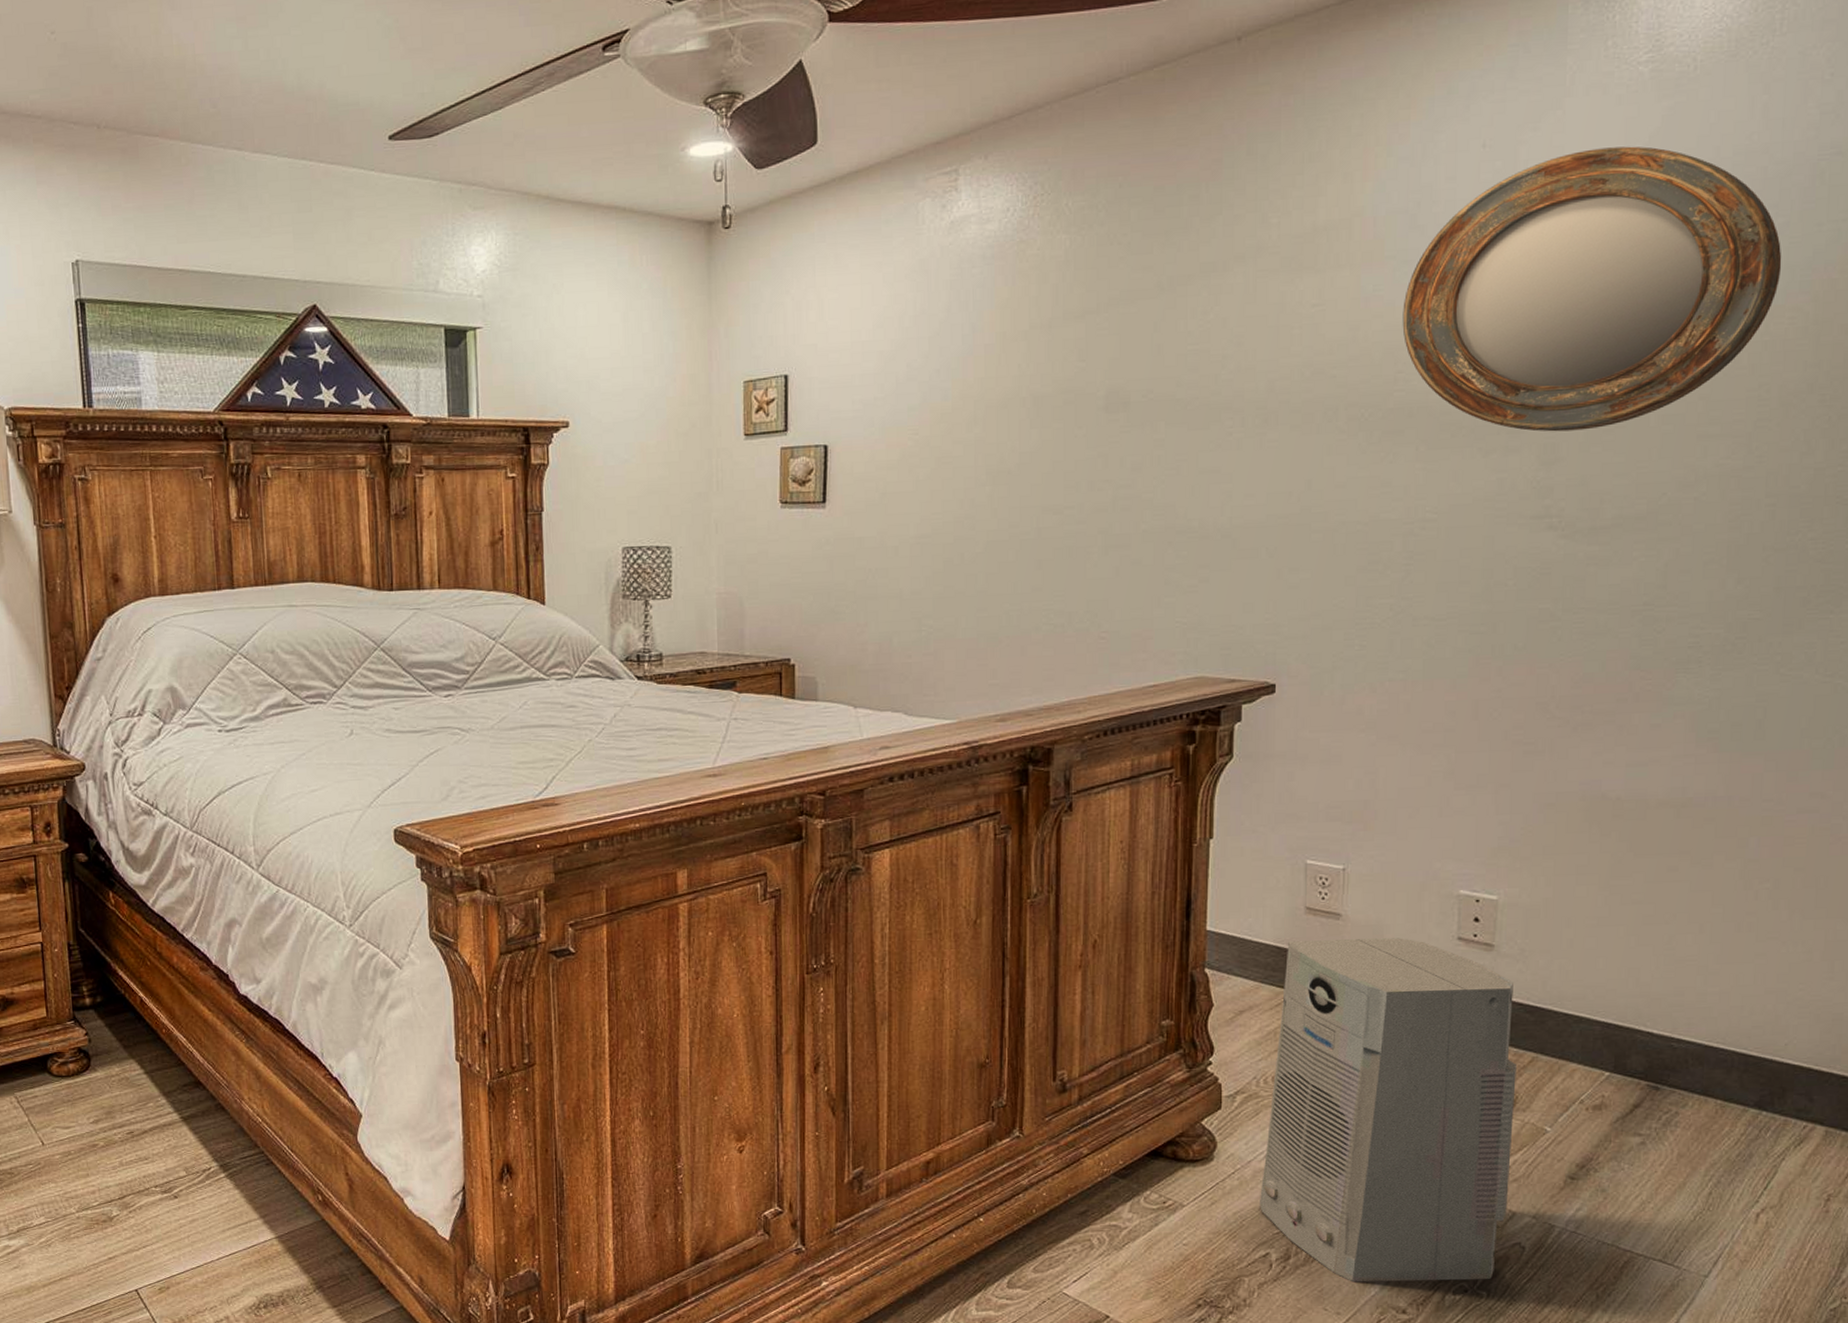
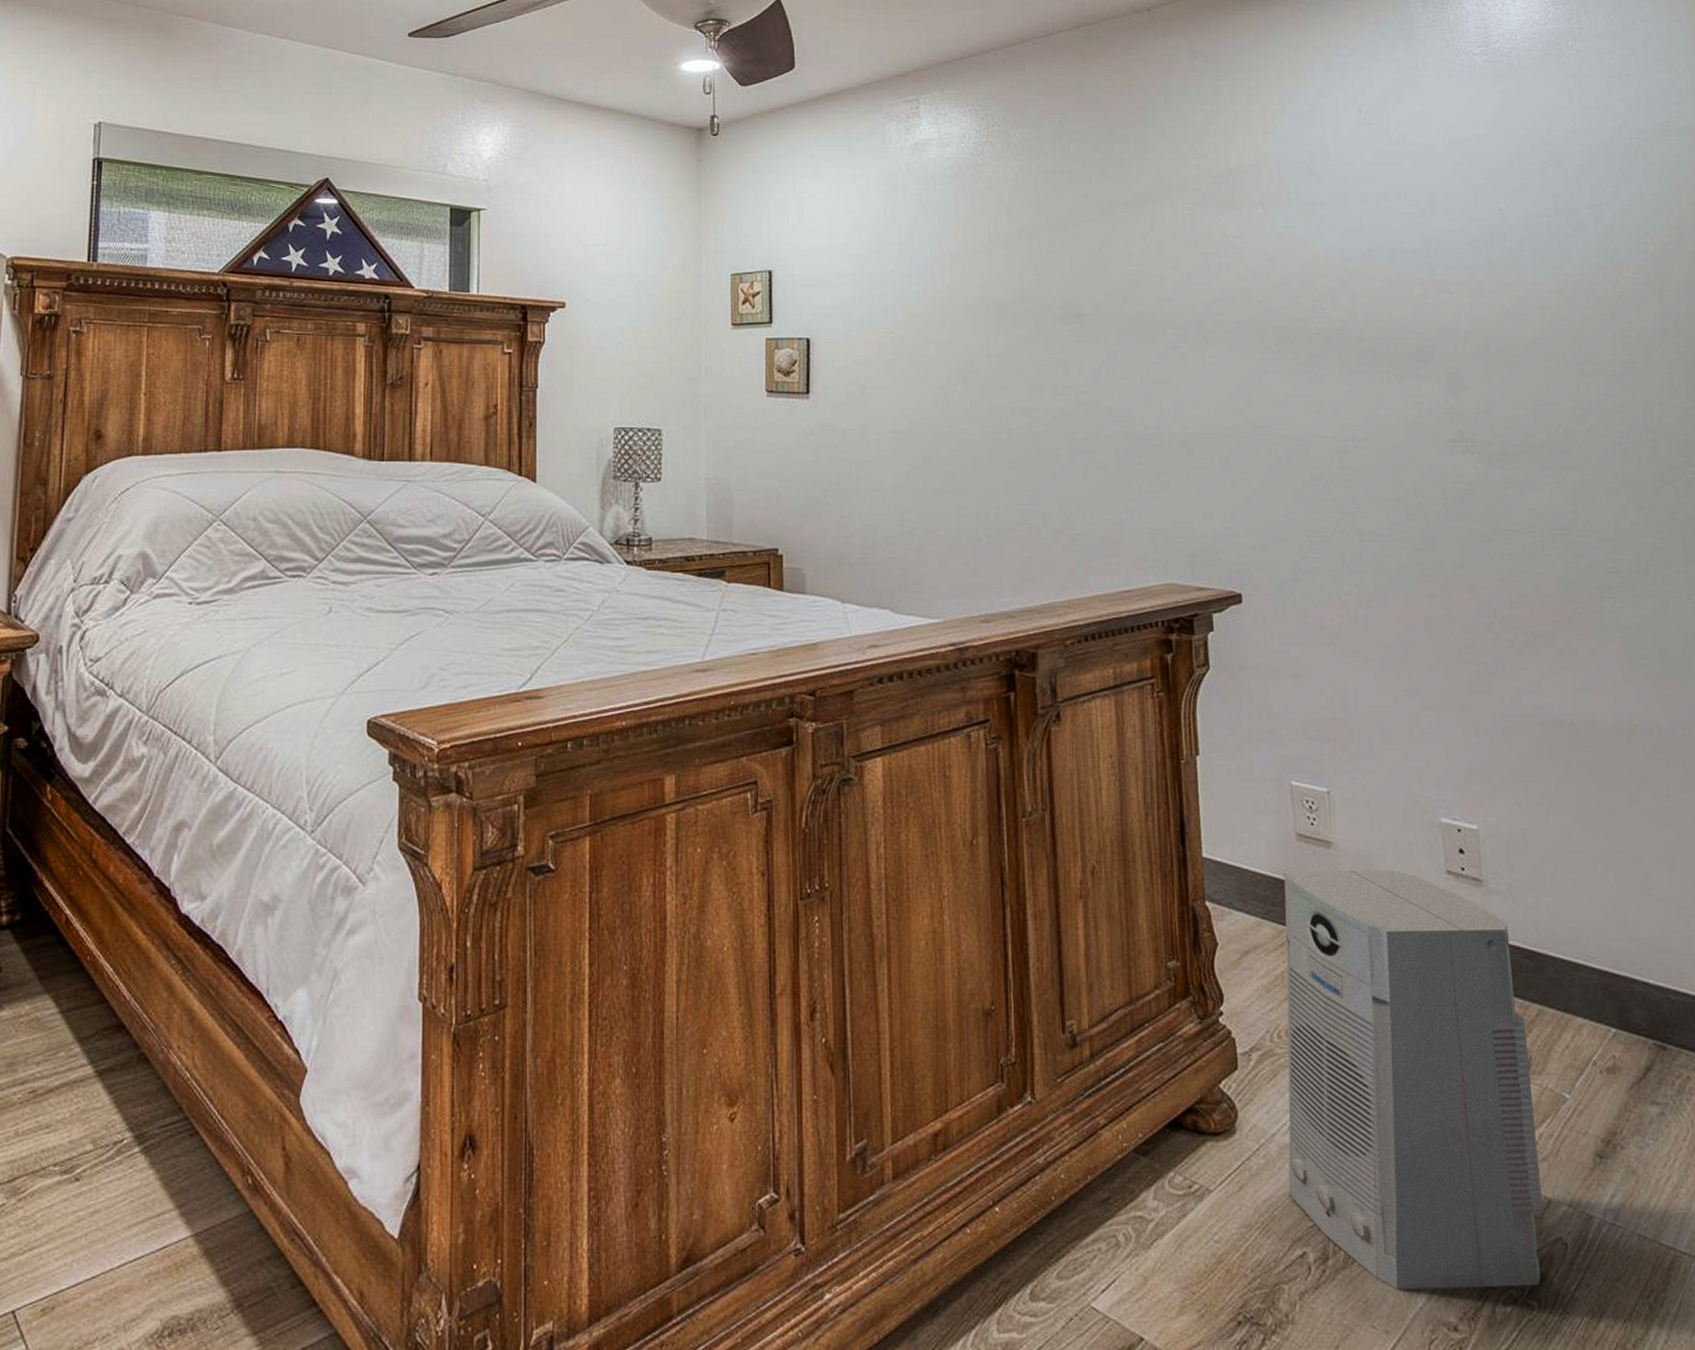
home mirror: present [1402,146,1782,432] -> none [1311,120,1620,363]

